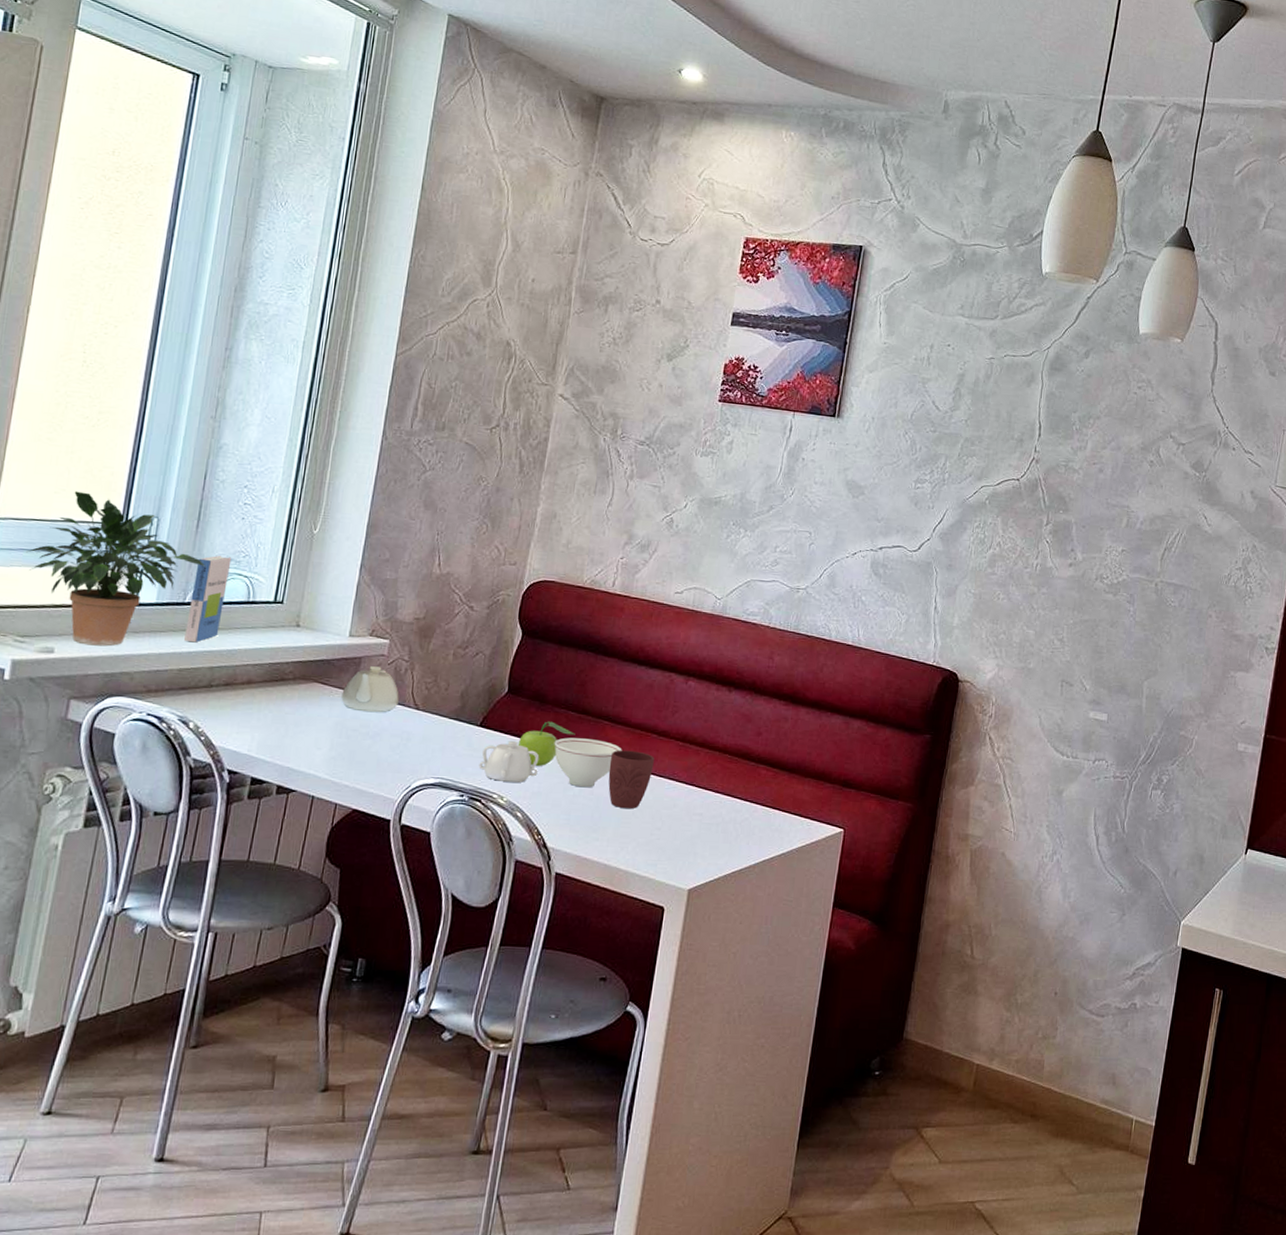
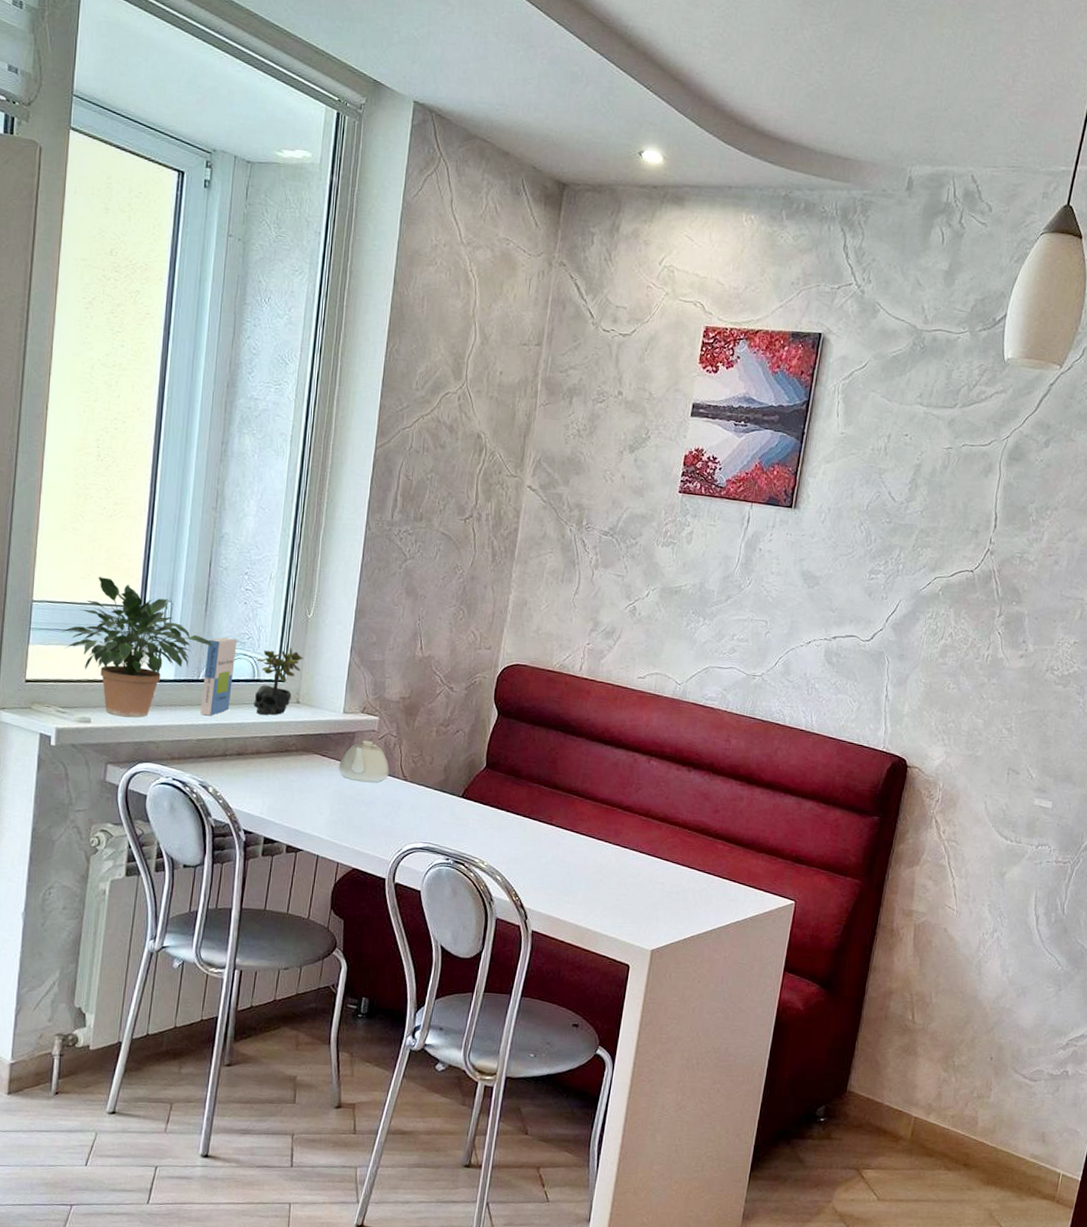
succulent plant: none [247,566,307,641] -> present [254,648,304,715]
sugar bowl: present [479,740,540,783] -> none [461,811,516,849]
fruit: present [517,721,576,766] -> none [496,794,548,835]
bowl: present [554,737,622,788] -> none [528,809,590,856]
cup: present [608,750,654,809] -> none [578,822,620,876]

